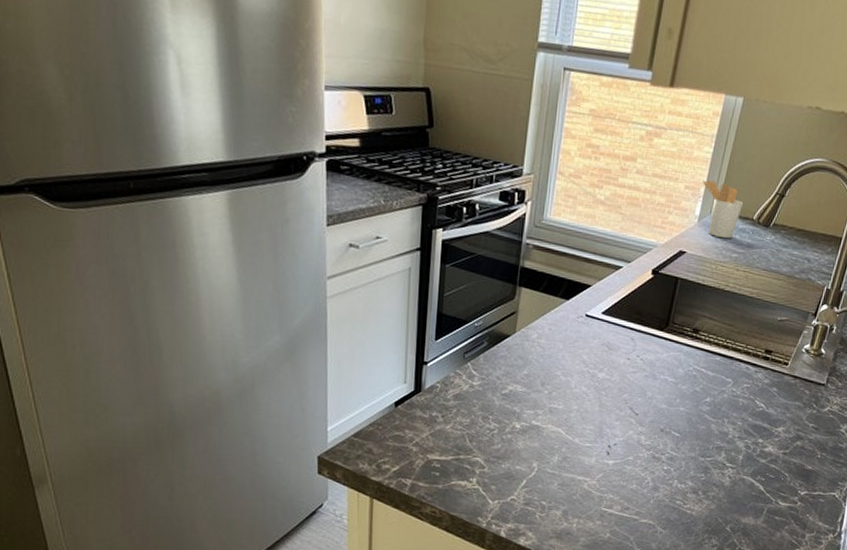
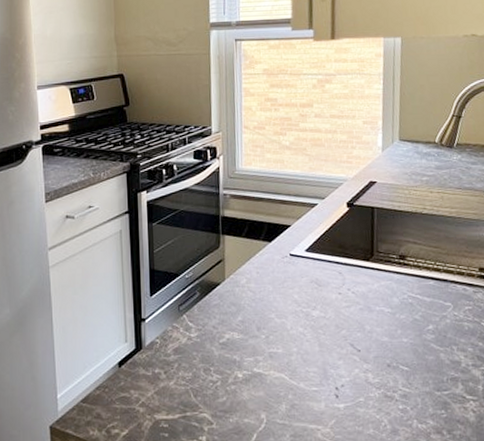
utensil holder: present [703,180,744,239] -> none [379,113,423,164]

